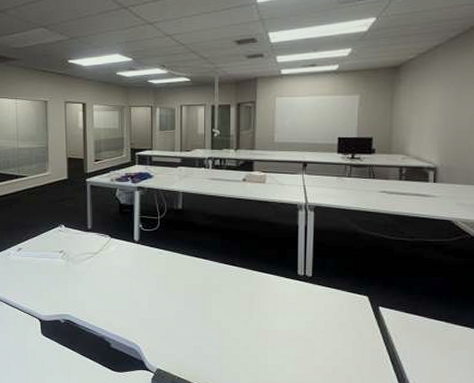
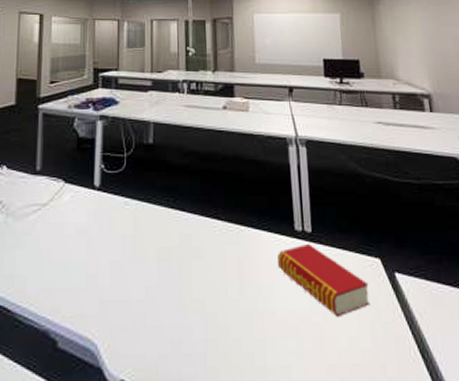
book: none [281,284,356,336] -> present [277,243,369,318]

